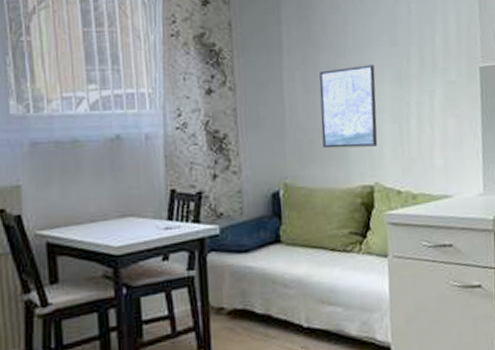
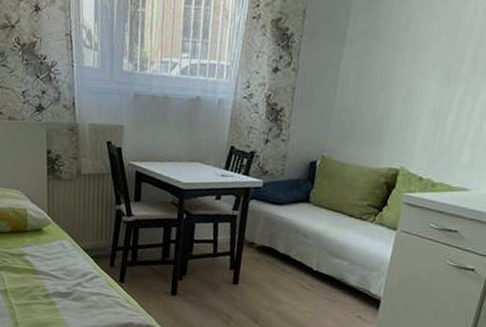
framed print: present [319,65,378,149] -> none [362,61,427,136]

